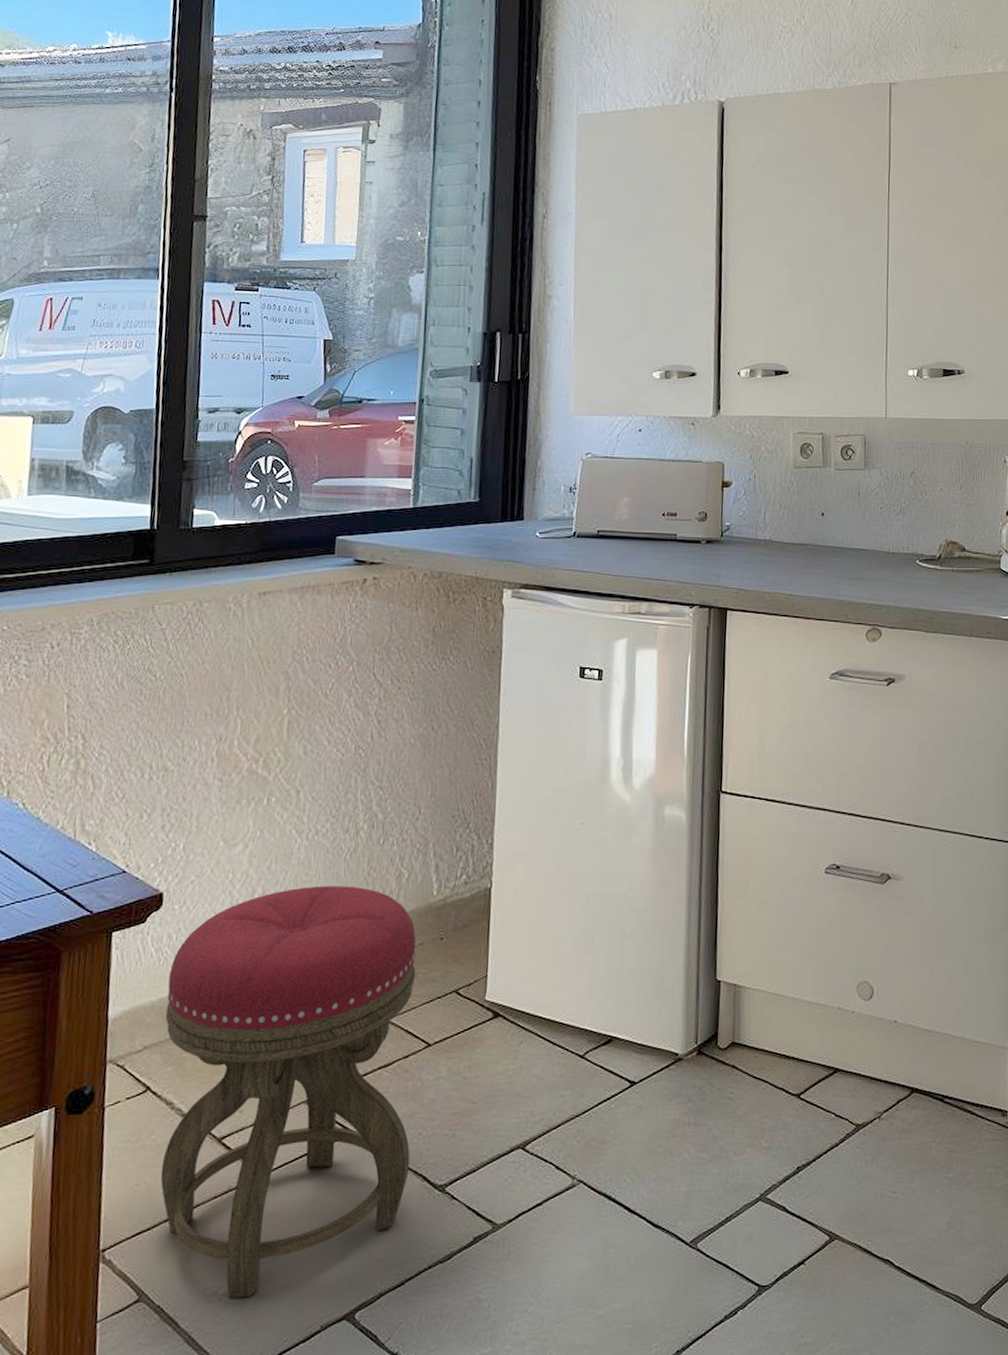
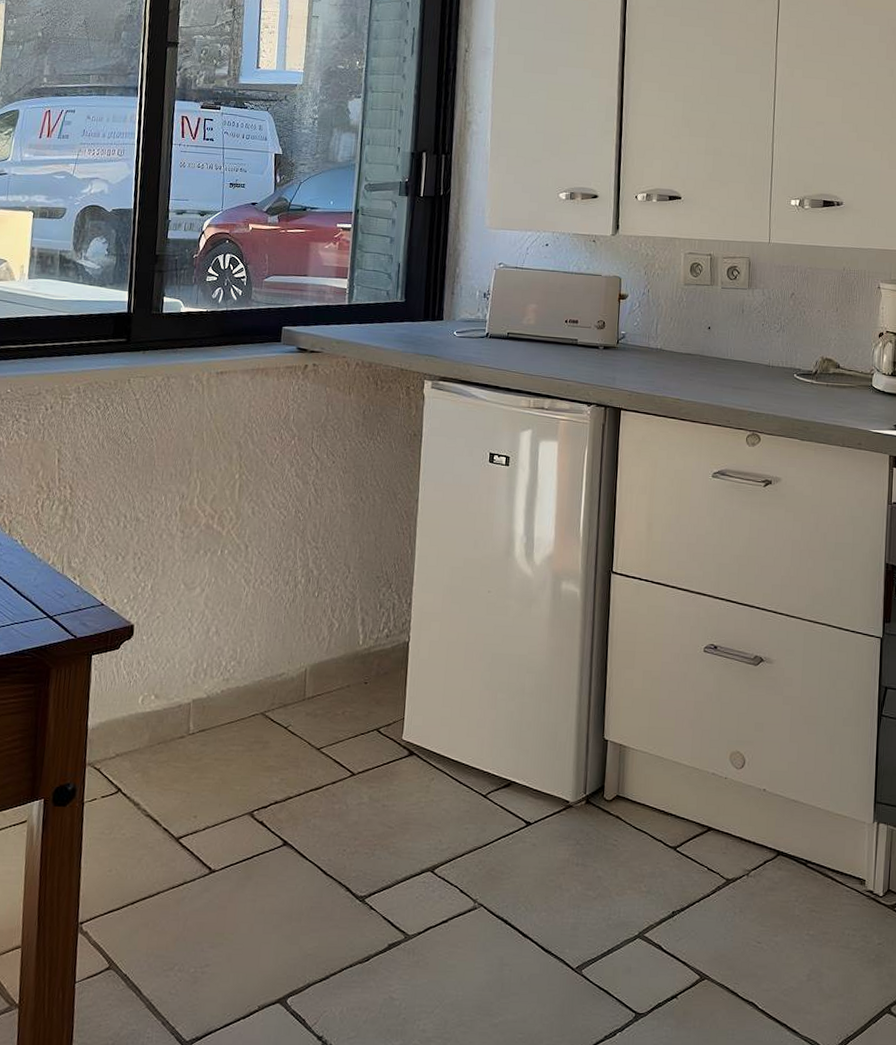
stool: present [160,886,417,1299] -> none [128,629,344,976]

